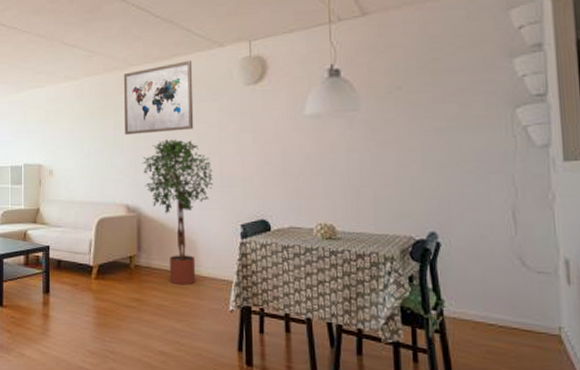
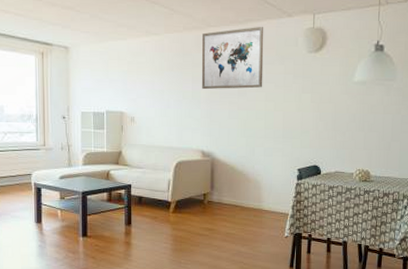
potted tree: present [142,139,213,285] -> none [217,95,277,217]

